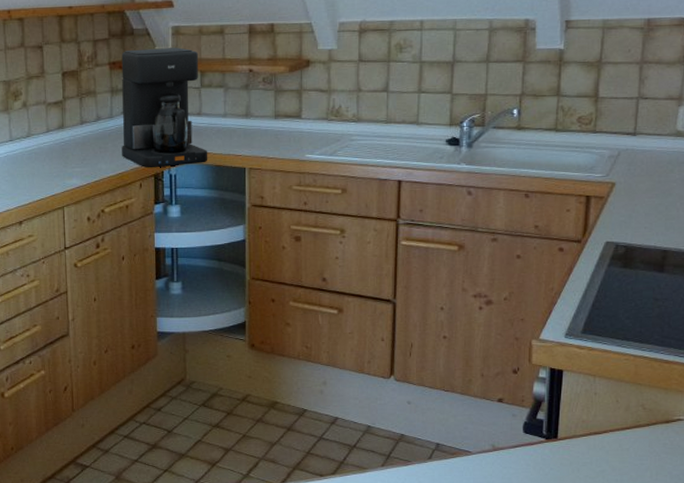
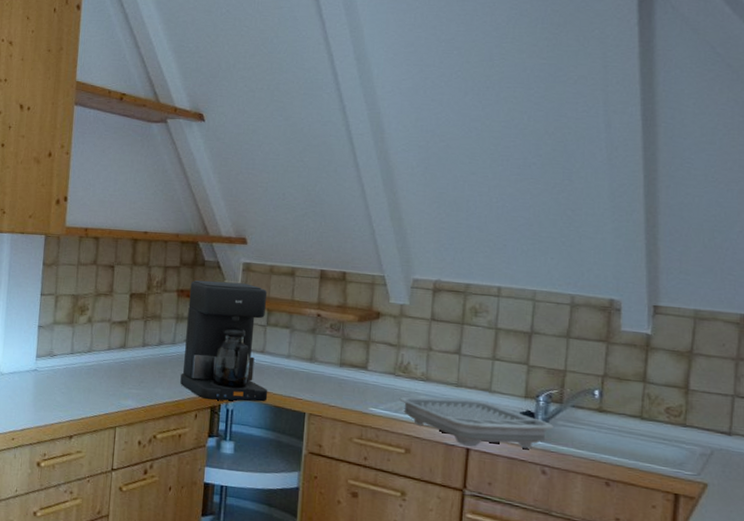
dish rack: none [333,133,477,180] -> present [399,396,553,449]

